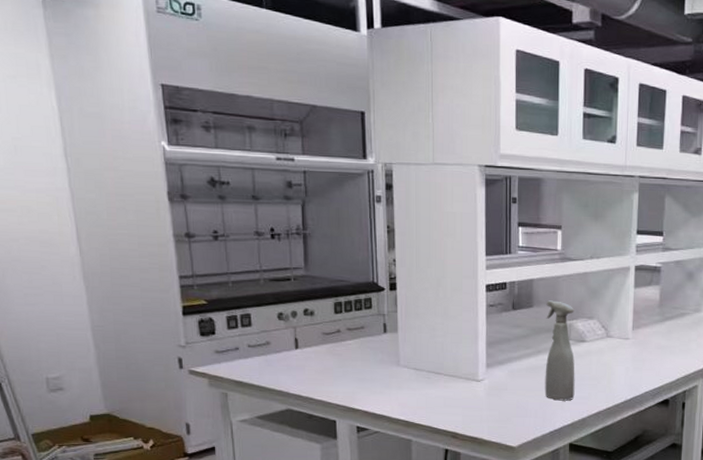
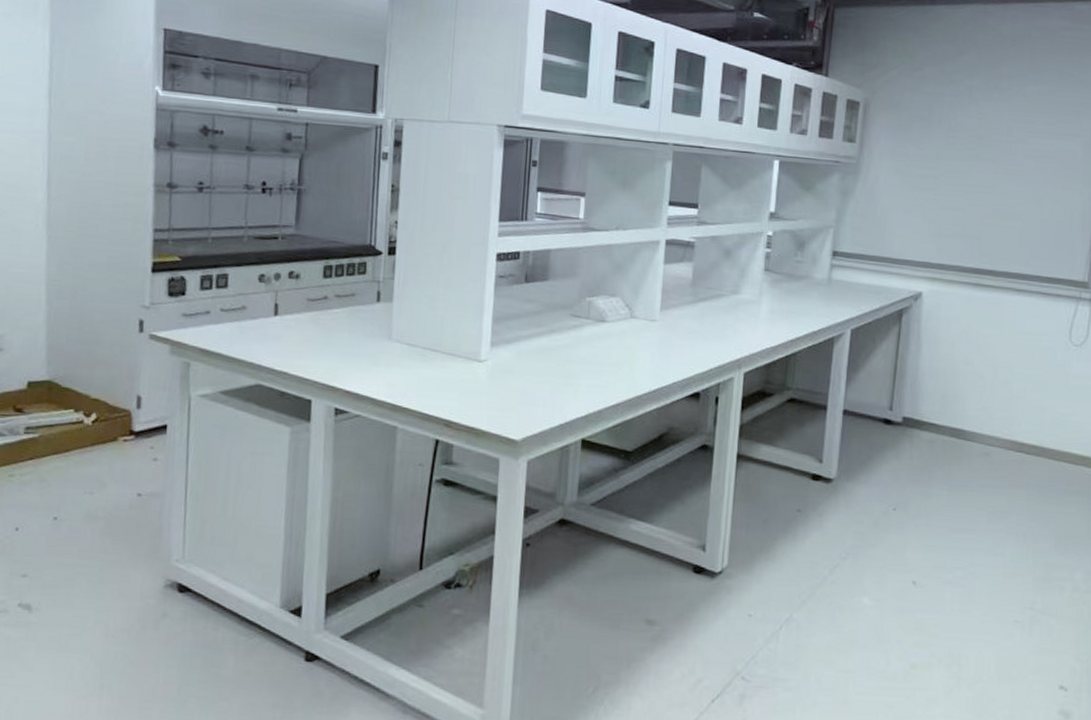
spray bottle: present [544,300,575,401] -> none [556,273,595,389]

